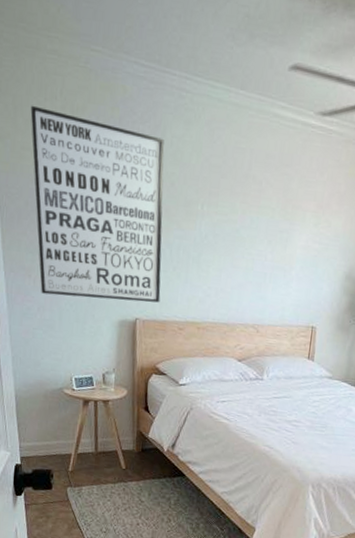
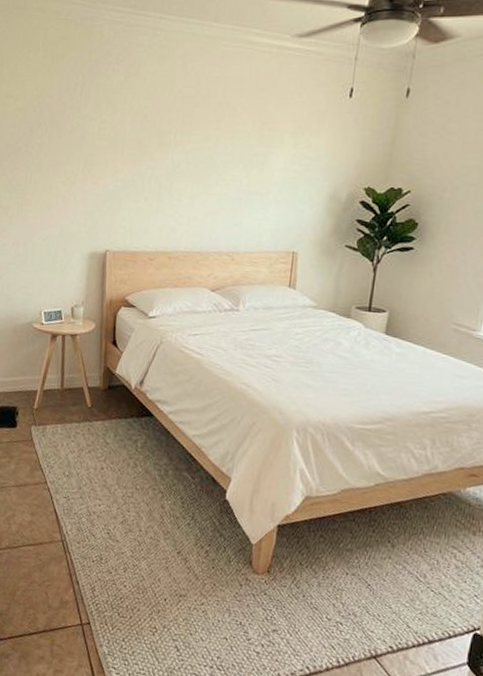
wall art: present [30,105,165,303] -> none [15,58,138,234]

